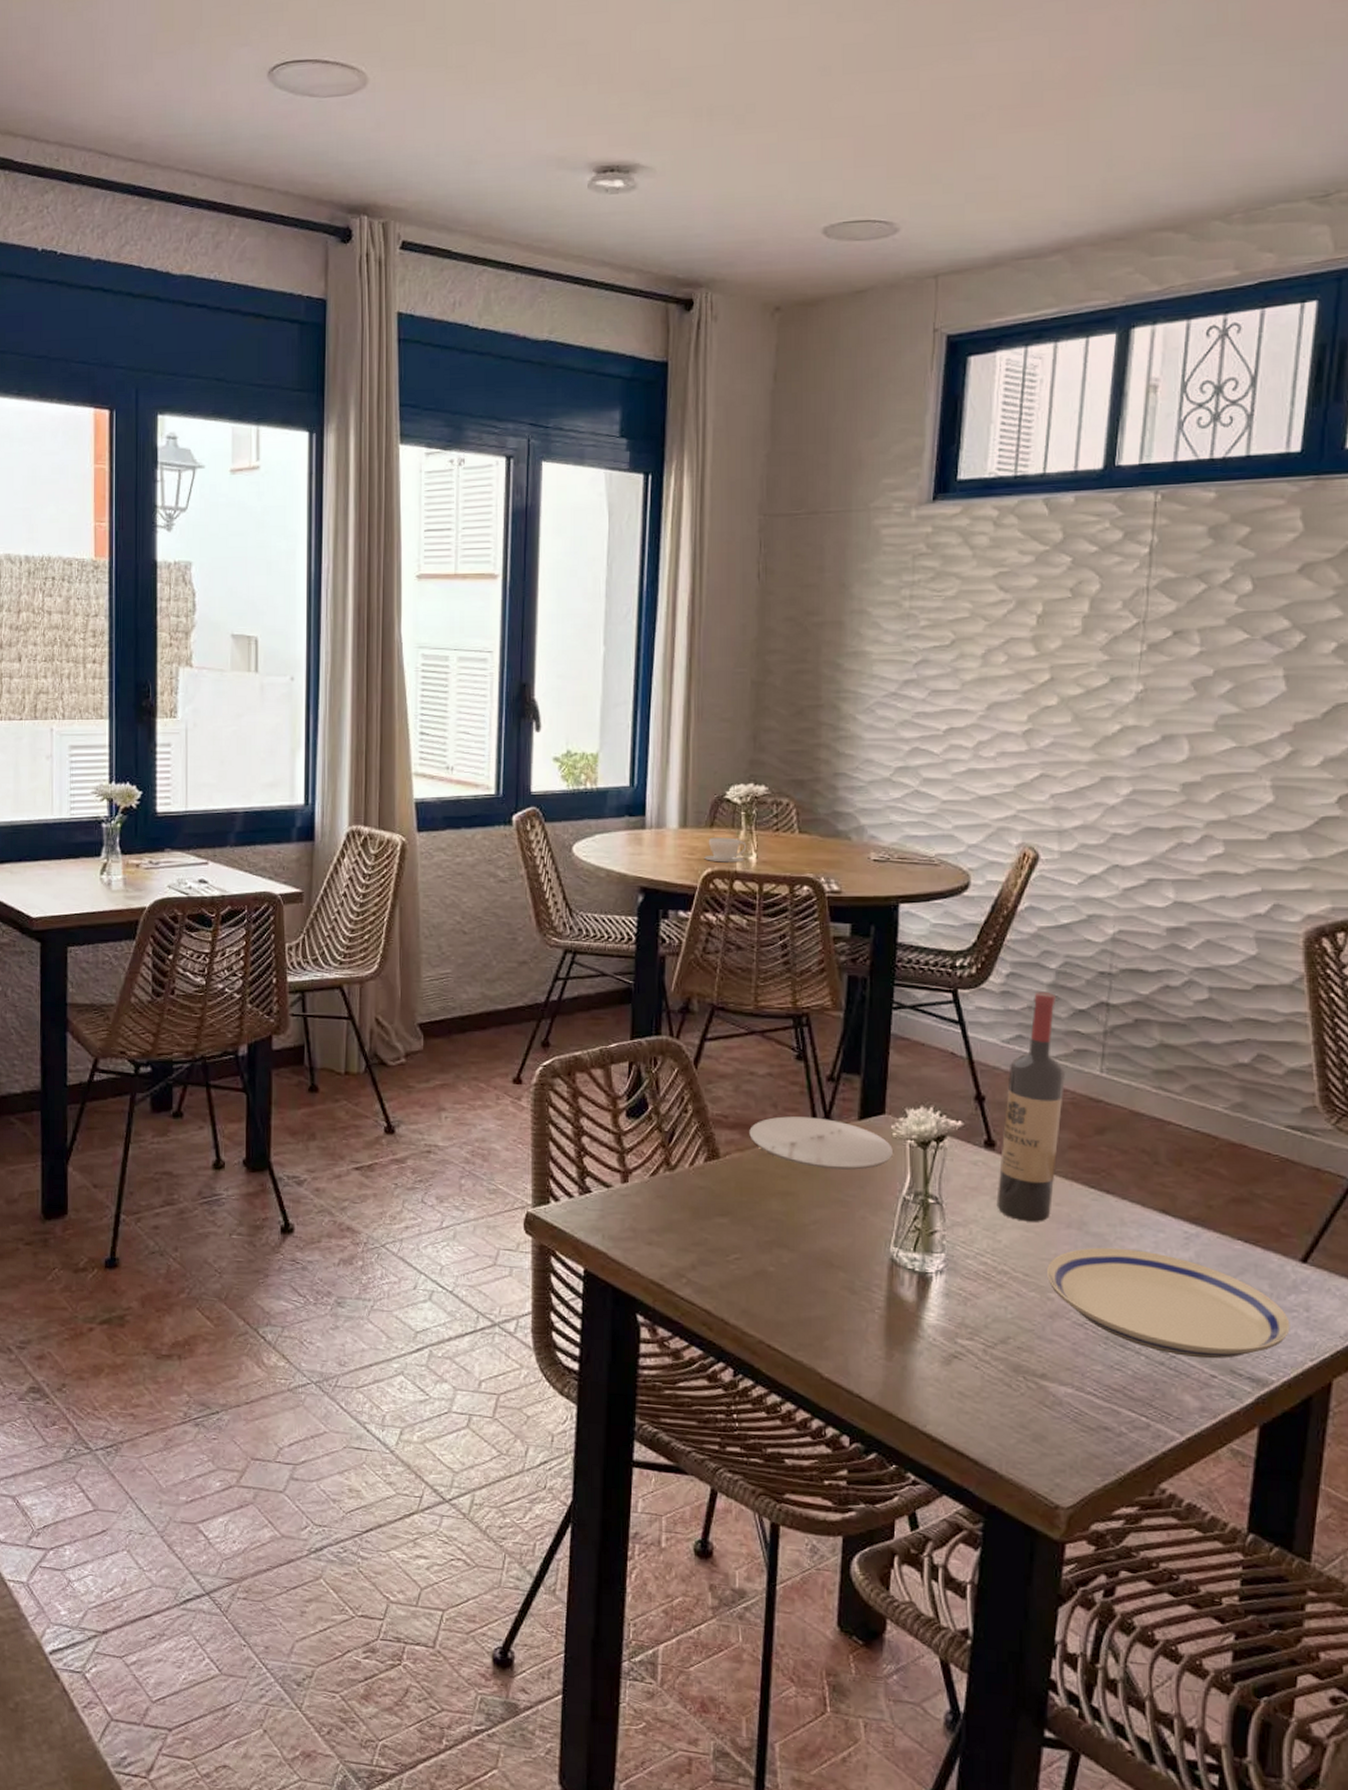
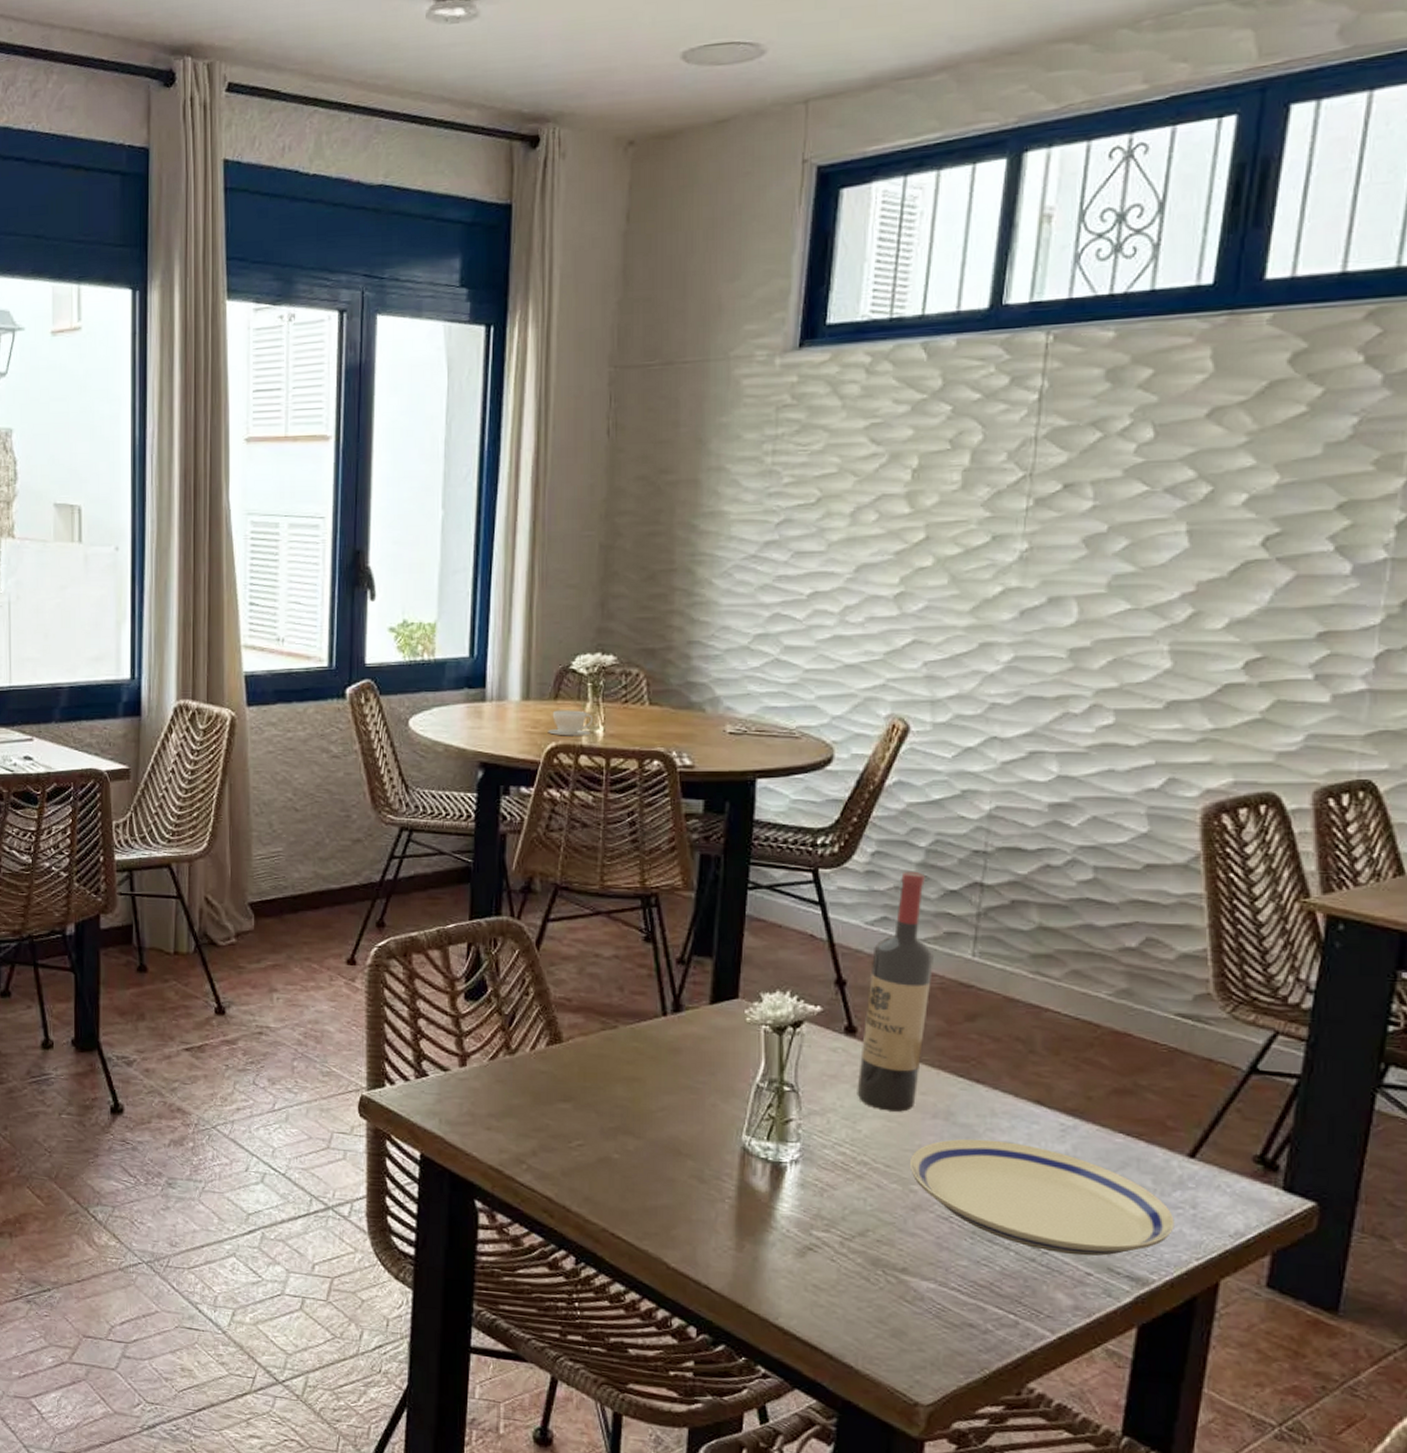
plate: present [749,1116,893,1170] -> none [594,1000,746,1056]

